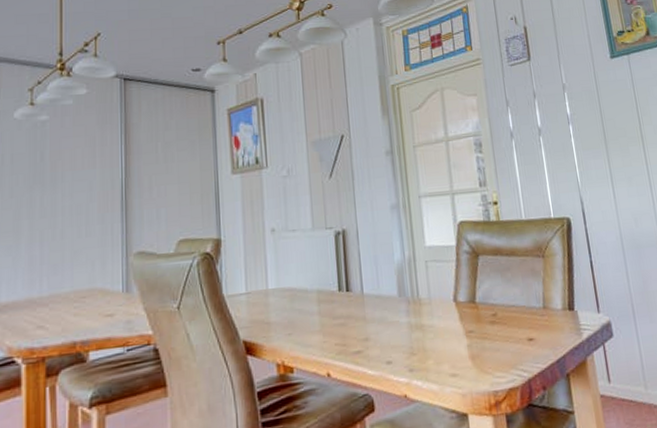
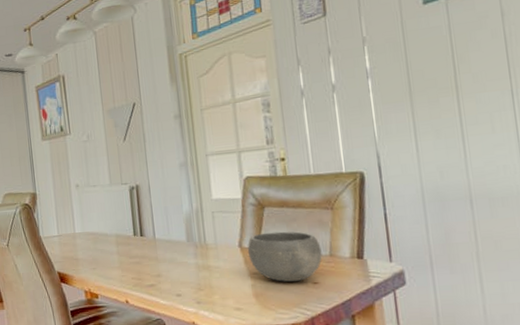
bowl: none [462,282,536,340] -> present [247,231,322,282]

